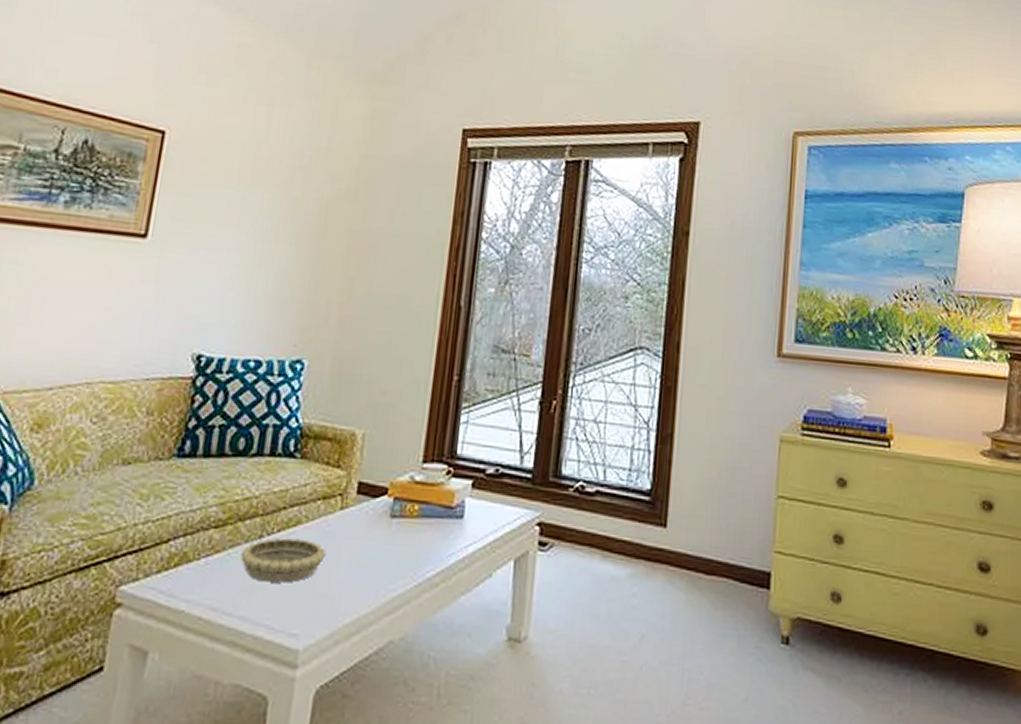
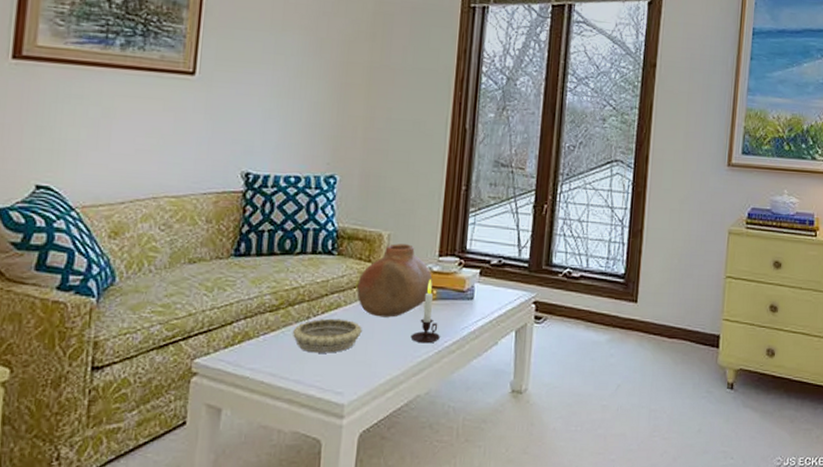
vase: none [321,445,415,539] -> present [357,244,433,318]
candle: none [384,491,421,574] -> present [410,279,440,344]

